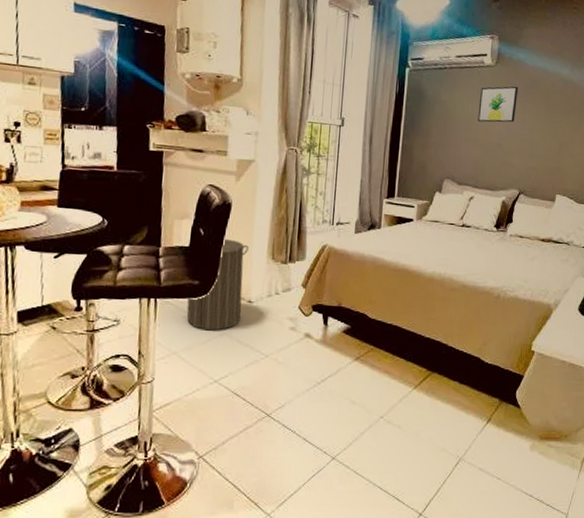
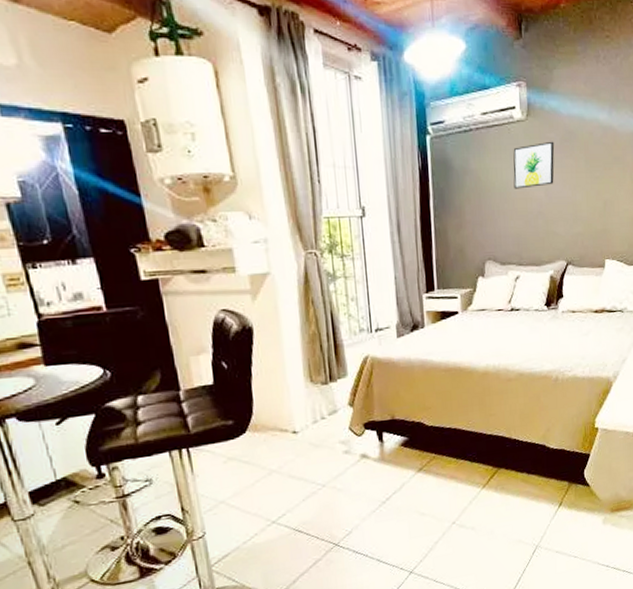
laundry hamper: present [186,237,249,331] -> none [224,367,289,472]

